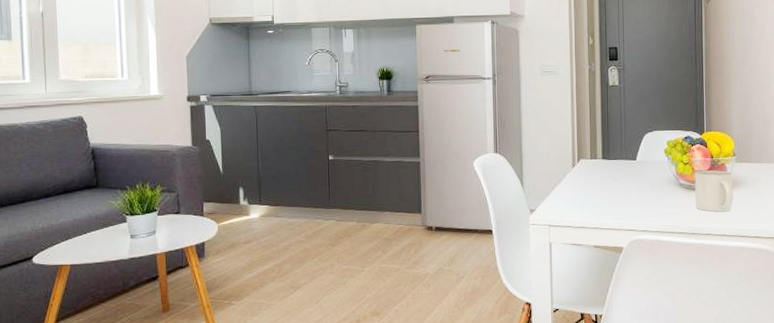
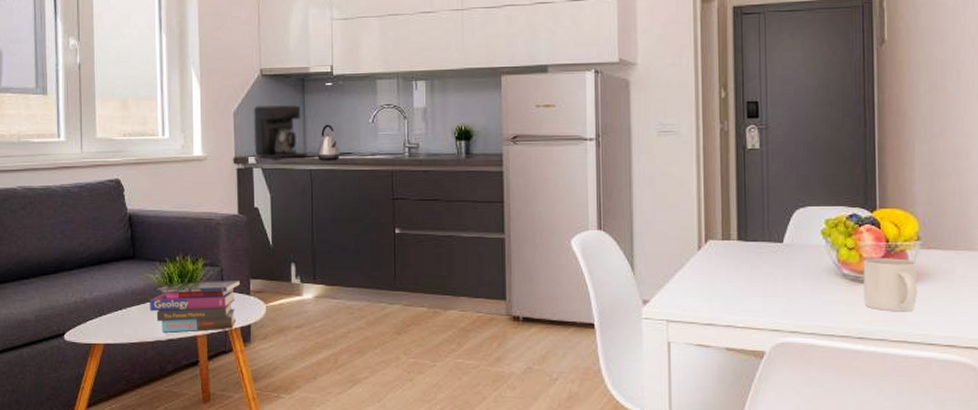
books: none [112,204,194,252] -> present [150,281,240,333]
coffee maker: none [205,50,252,99] -> present [254,105,307,161]
kettle: none [261,66,282,99] -> present [317,124,341,161]

